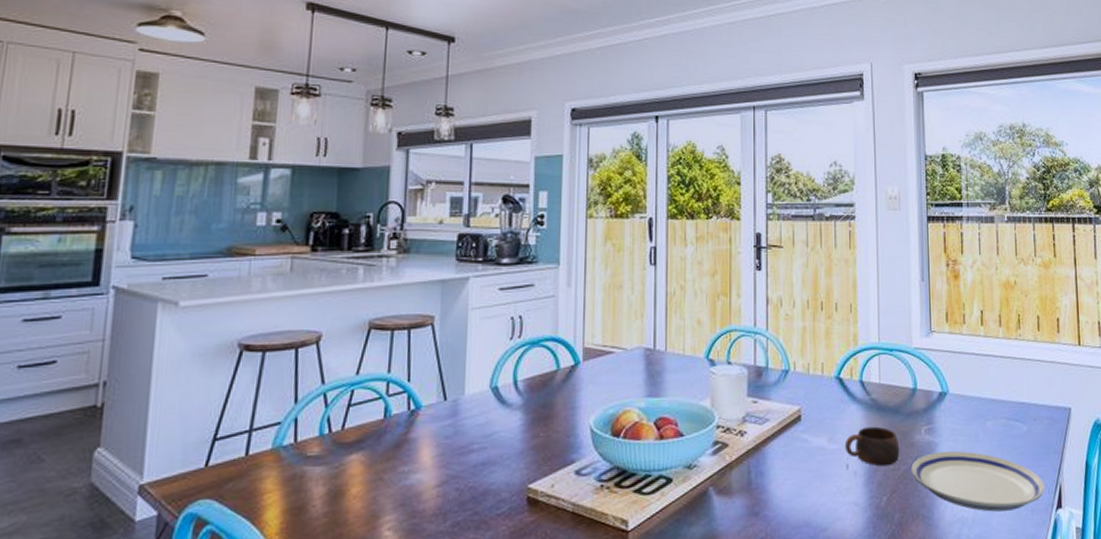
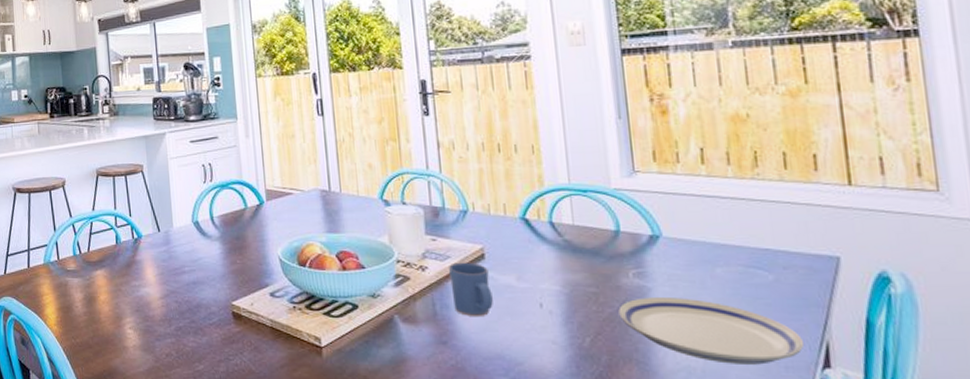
mug: none [767,425,805,483] -> present [449,262,493,316]
cup: present [844,426,900,467] -> none [536,267,604,308]

